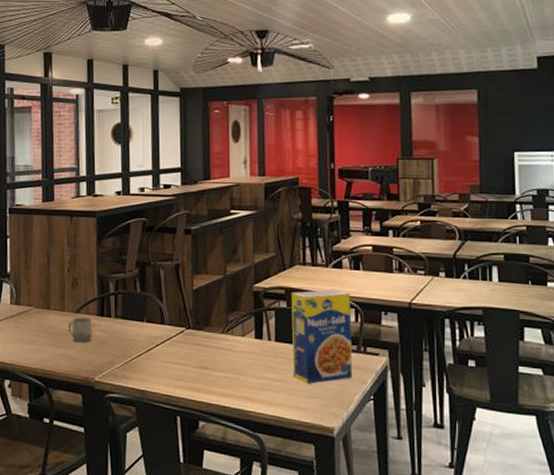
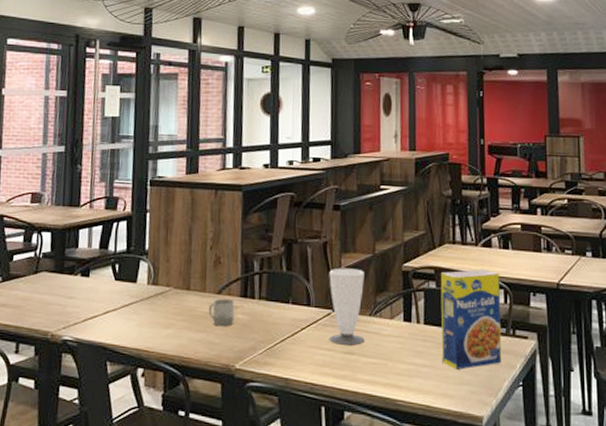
cup: none [181,288,217,361] -> present [329,268,365,345]

